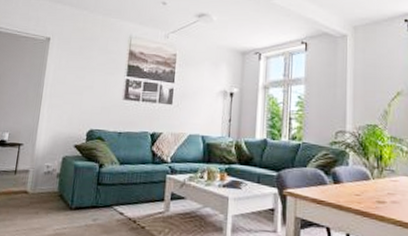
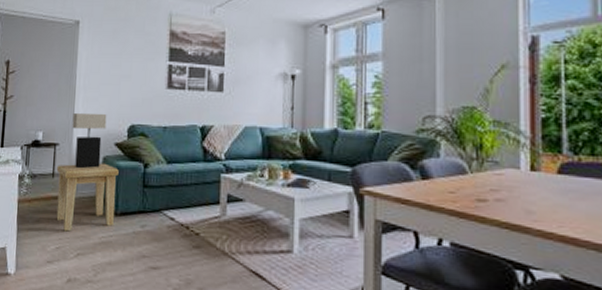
side table: none [15,162,76,224] -> present [56,163,119,232]
table lamp: none [36,117,69,167] -> present [72,112,107,169]

